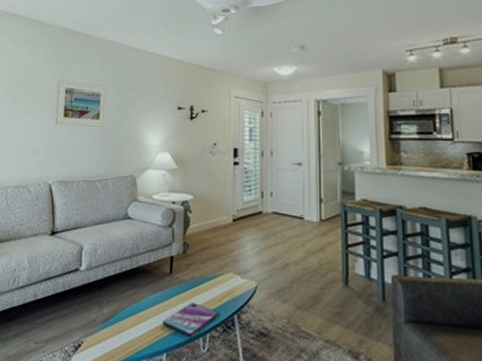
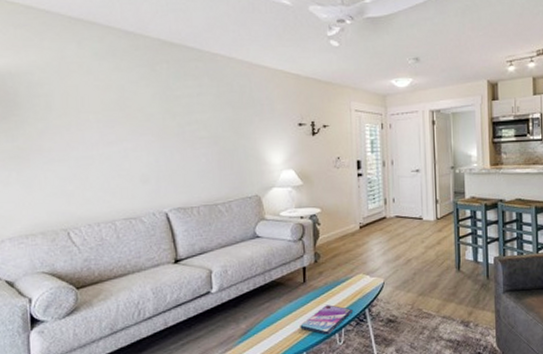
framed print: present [54,79,108,127] -> none [160,99,222,150]

